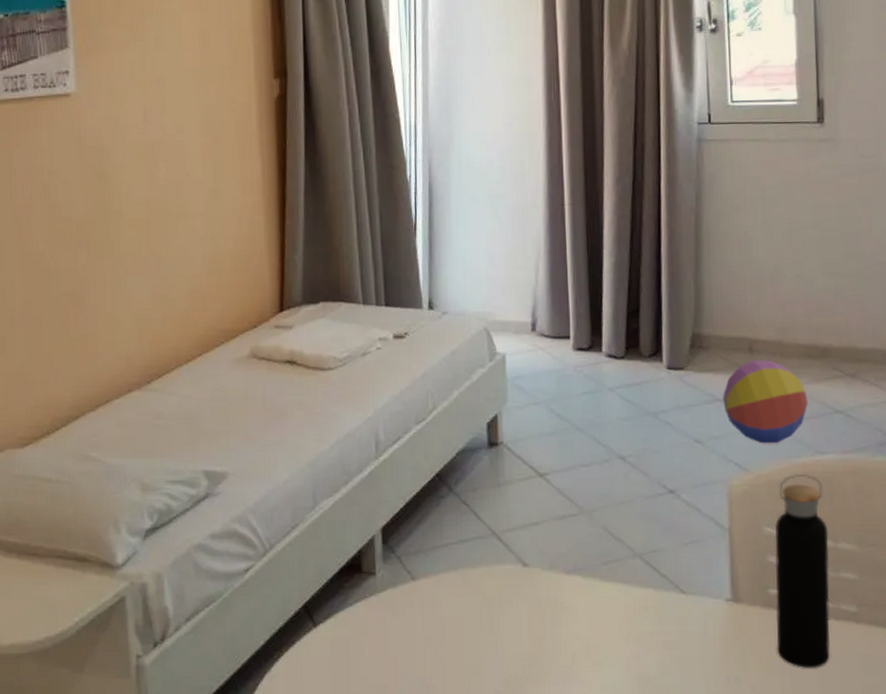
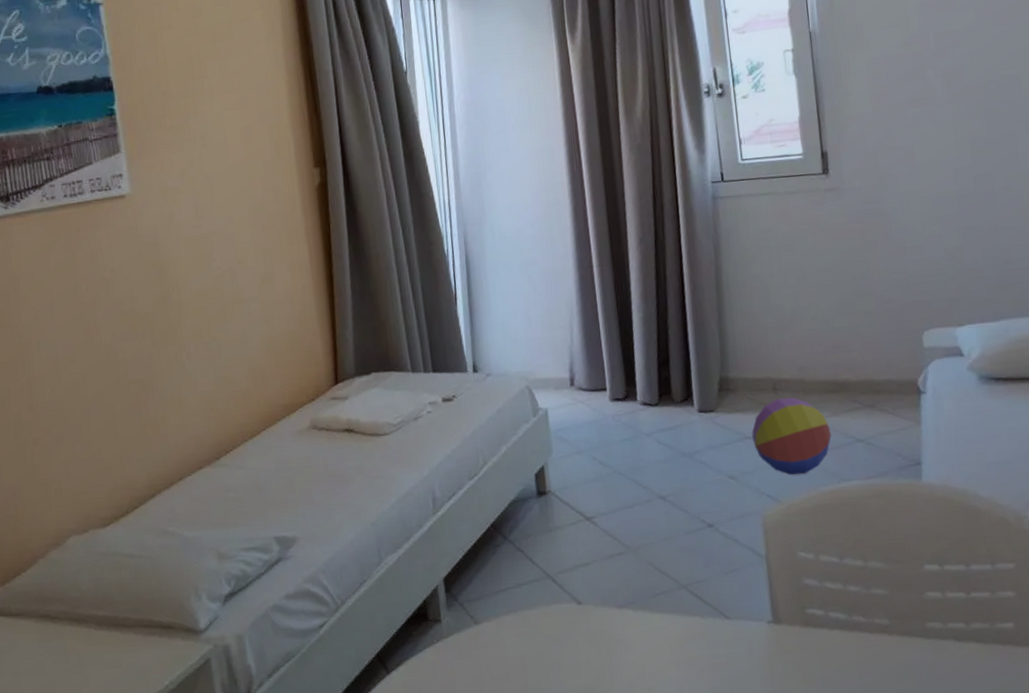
water bottle: present [775,473,831,667] -> none [808,500,867,679]

